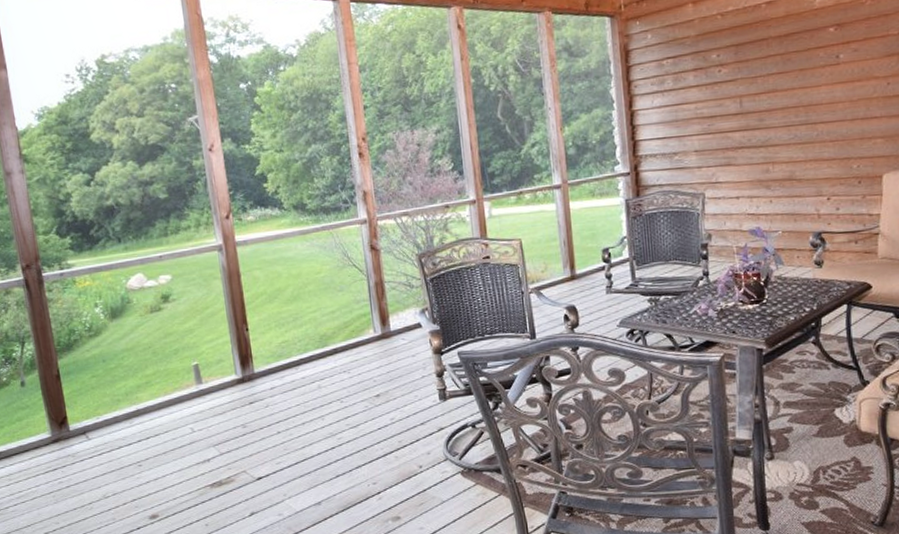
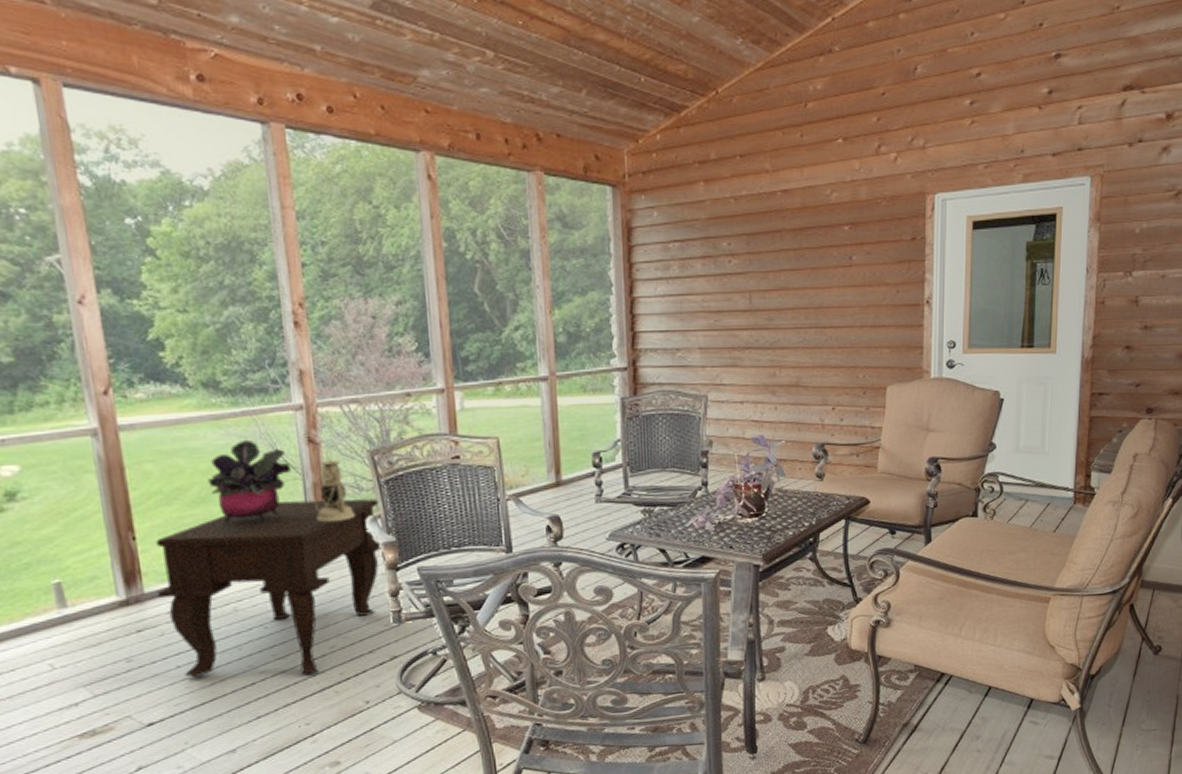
side table: none [263,294,429,441] -> present [156,498,381,678]
potted plant: none [298,249,359,316] -> present [208,439,292,522]
lantern: none [376,253,408,314] -> present [314,447,356,522]

